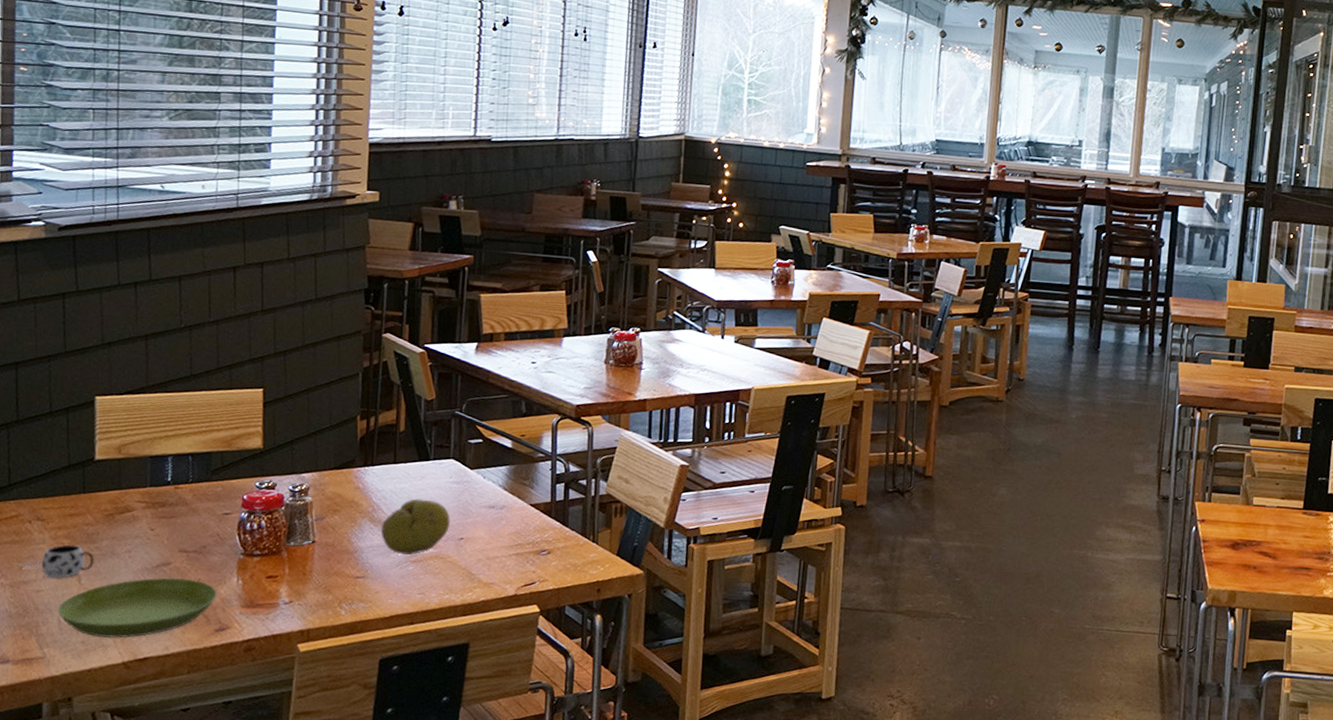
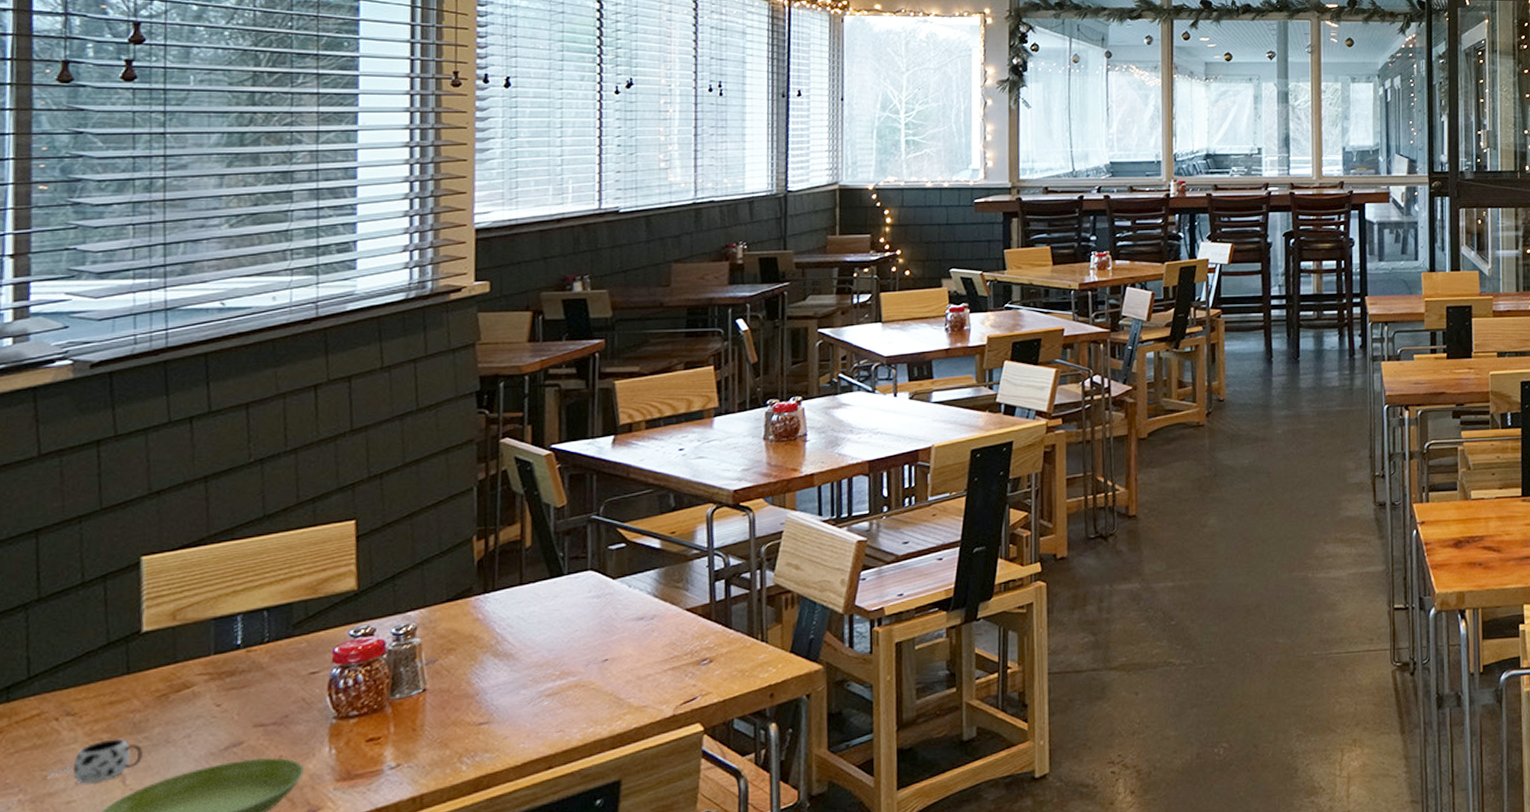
fruit: present [380,498,450,555] -> none [507,621,591,689]

